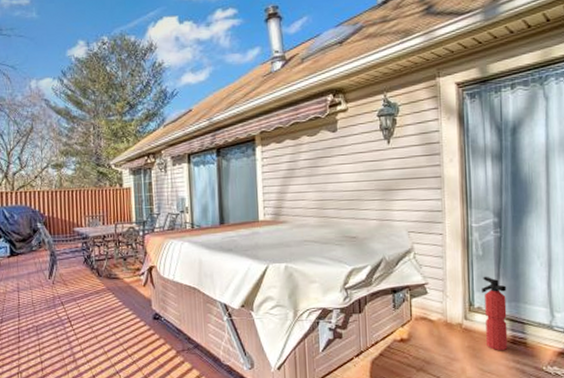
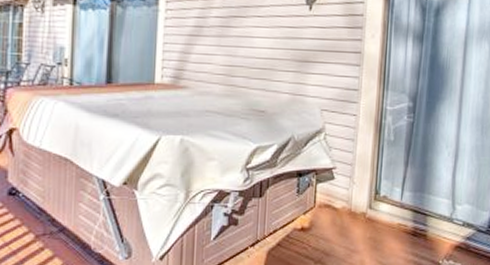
fire extinguisher: present [482,276,508,351] -> none [388,163,414,244]

